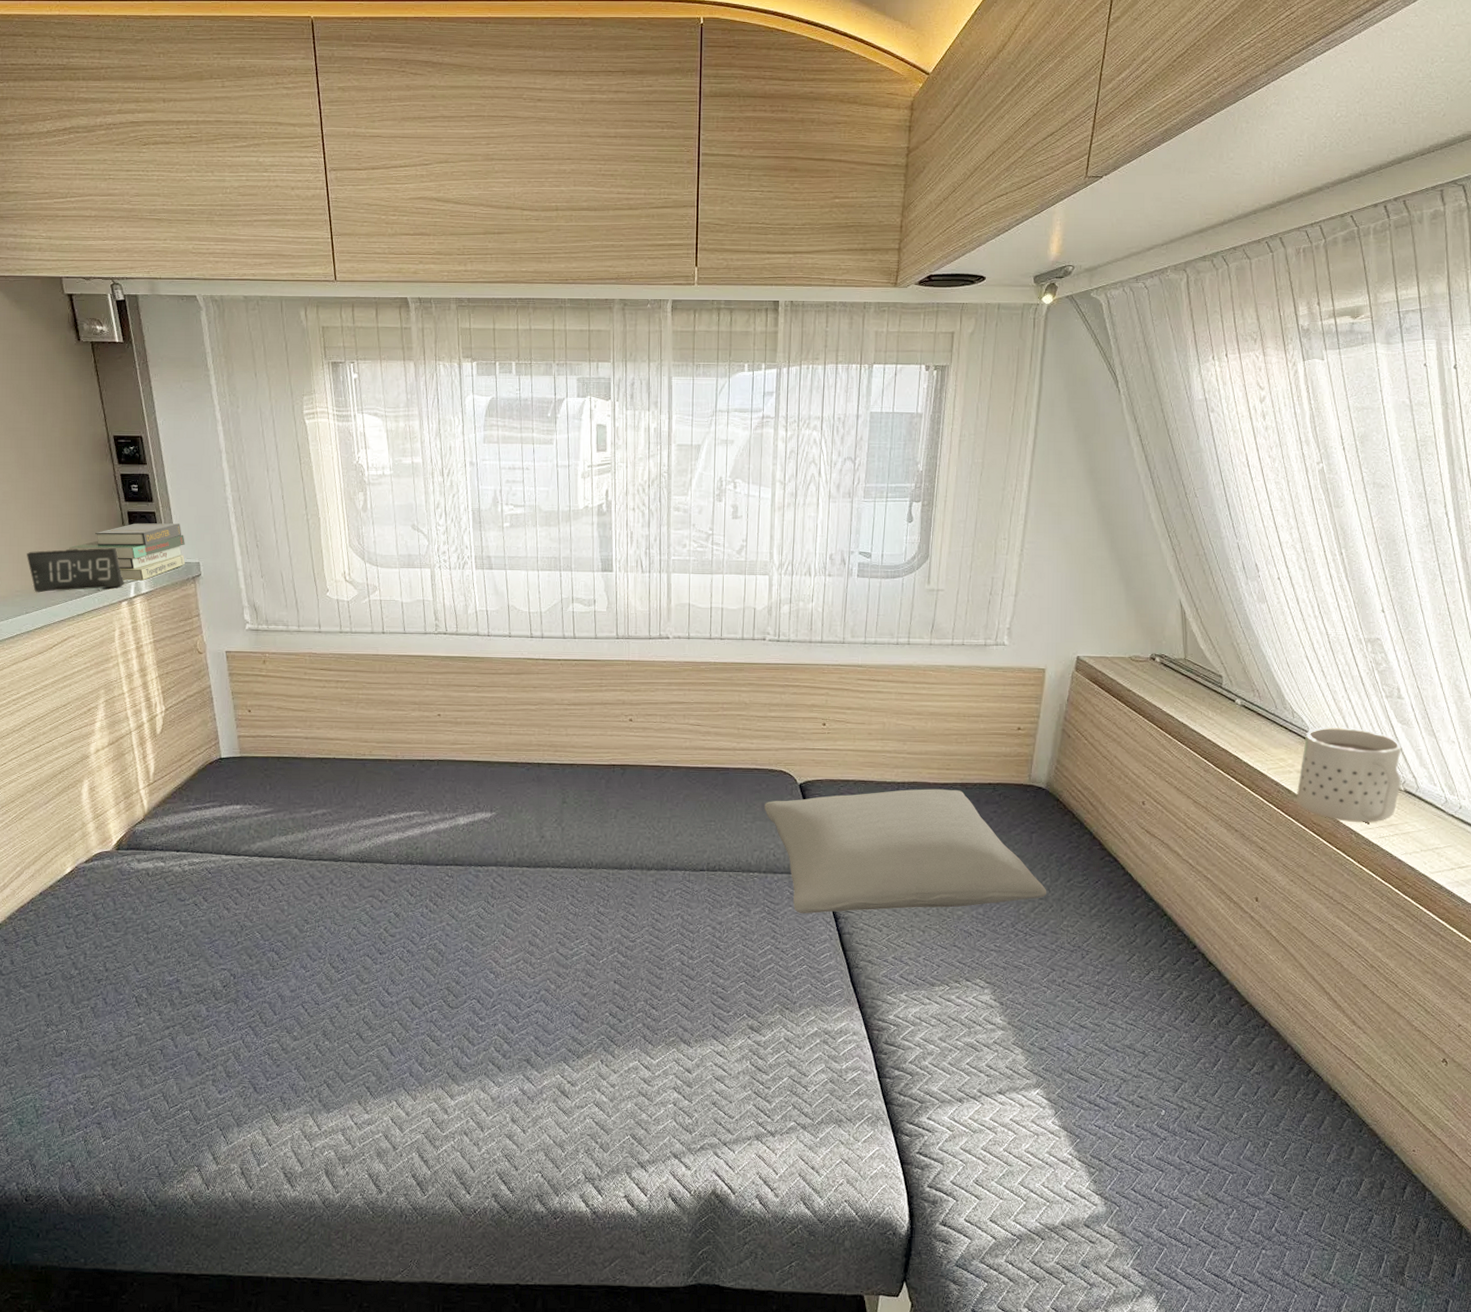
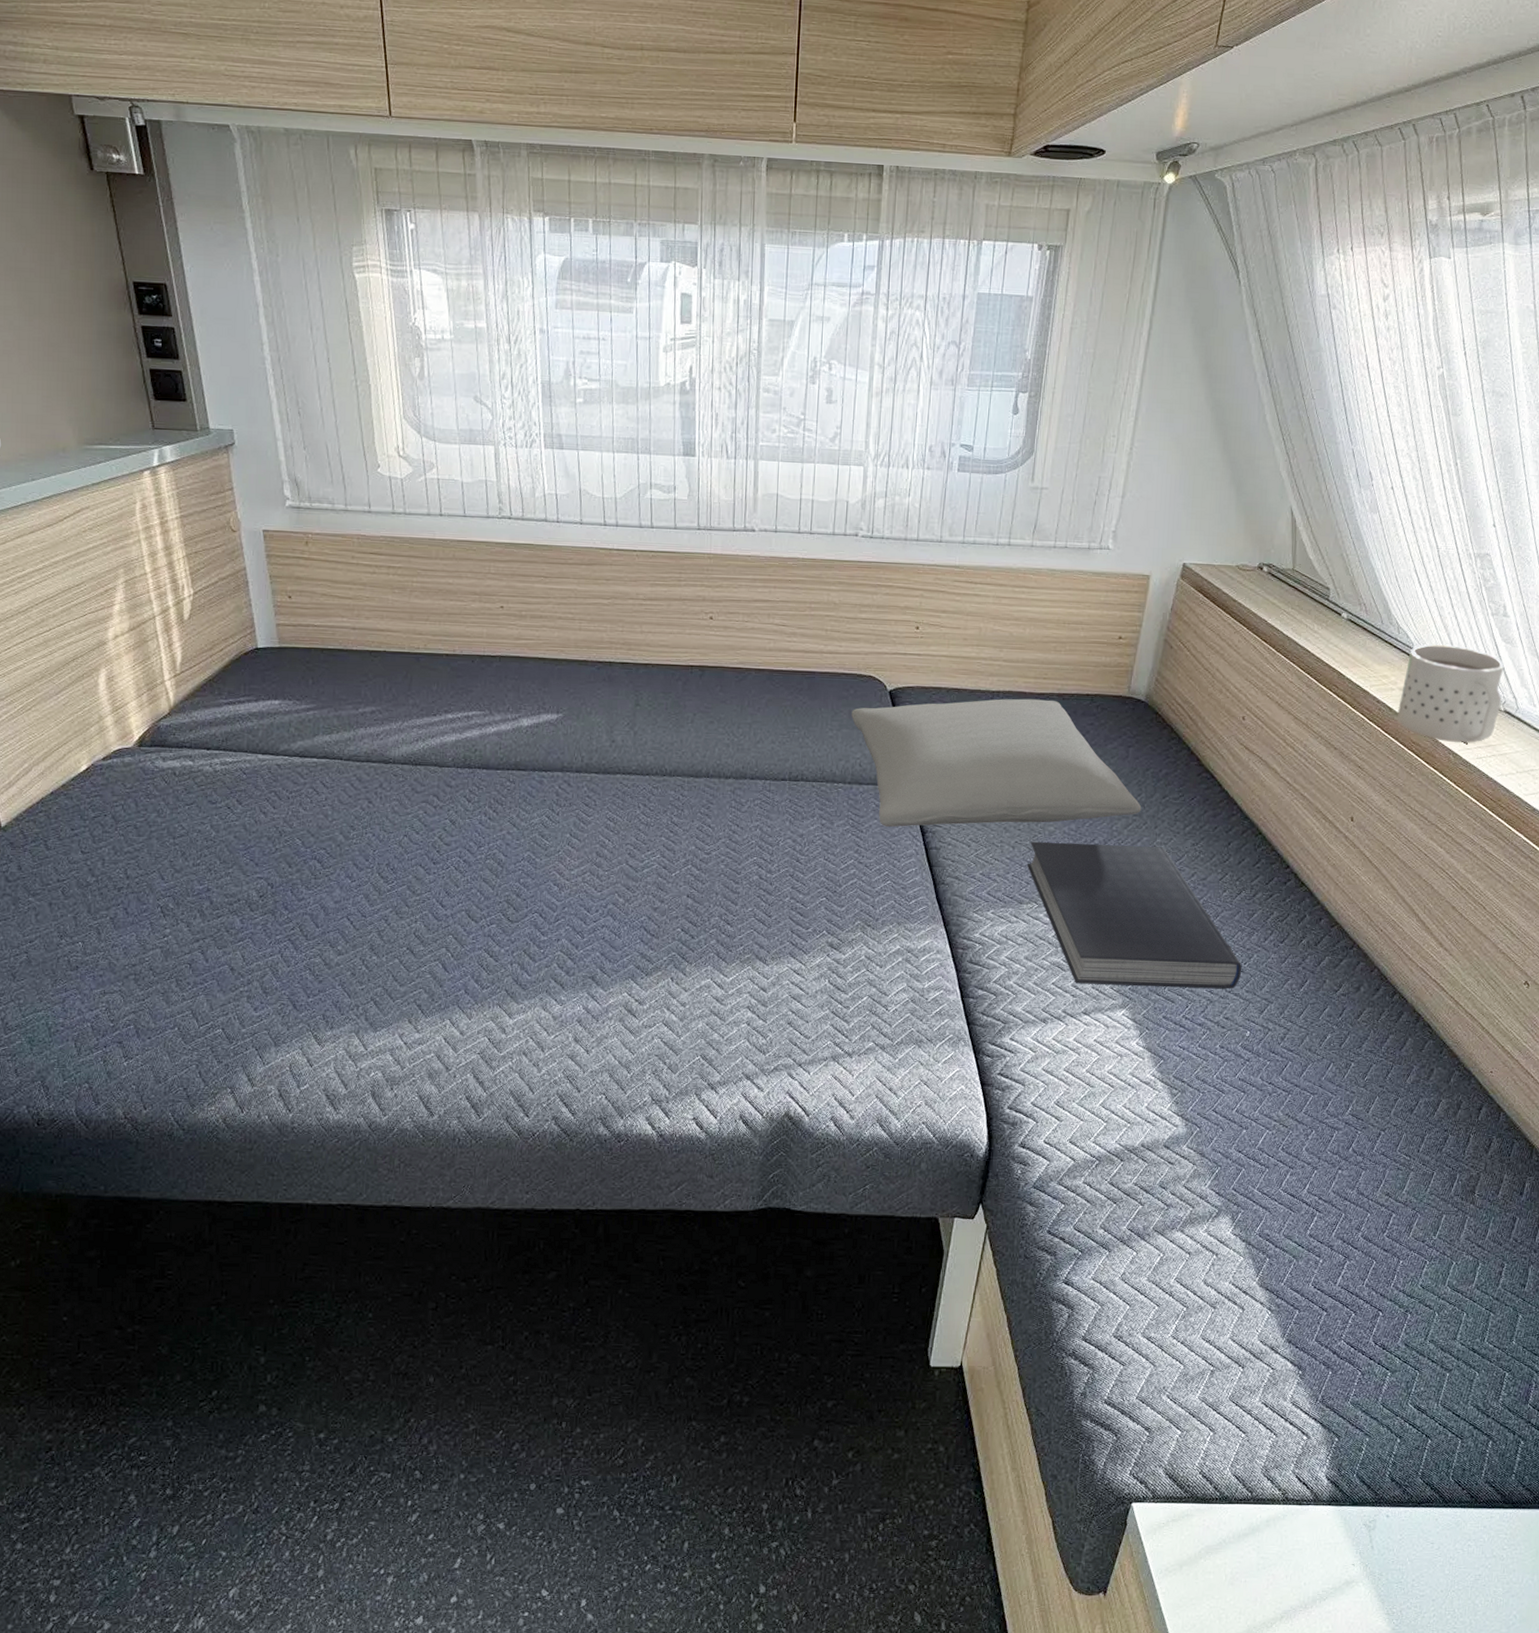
alarm clock: present [27,548,124,593] -> none [32,408,147,458]
books: present [68,523,186,581] -> none [81,382,217,448]
book: none [938,925,1154,1069] -> present [1027,841,1242,990]

